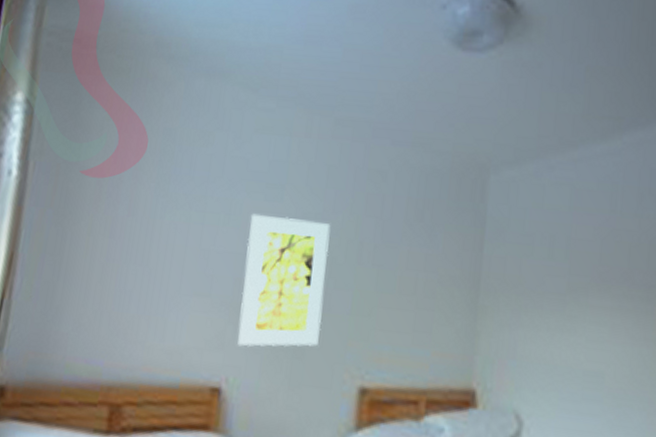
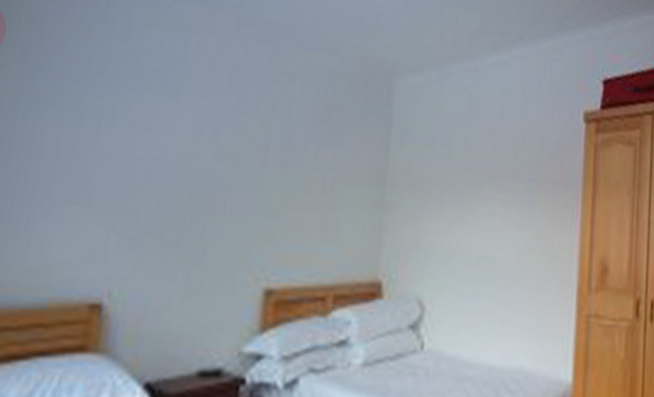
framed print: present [238,213,331,347] -> none [123,113,234,257]

